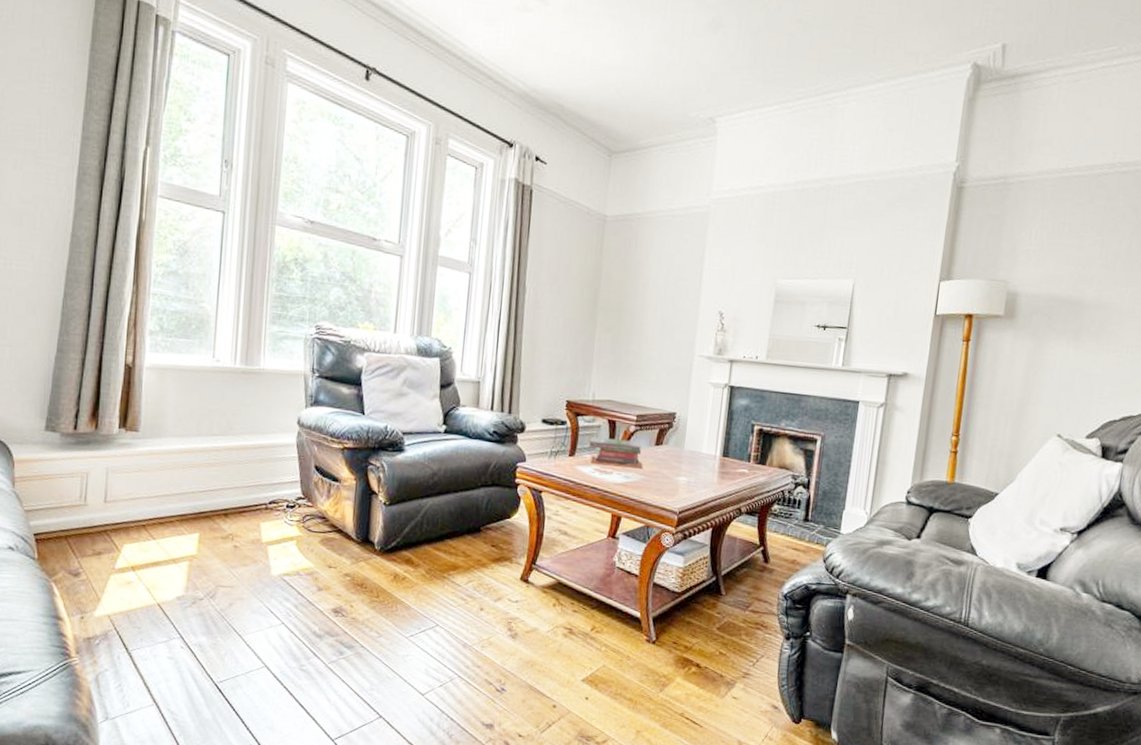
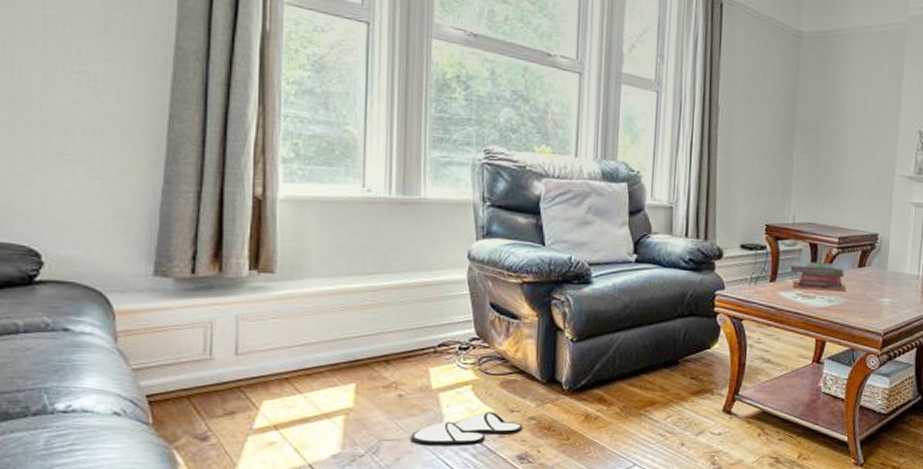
slippers: none [242,566,339,596] -> present [410,412,524,445]

